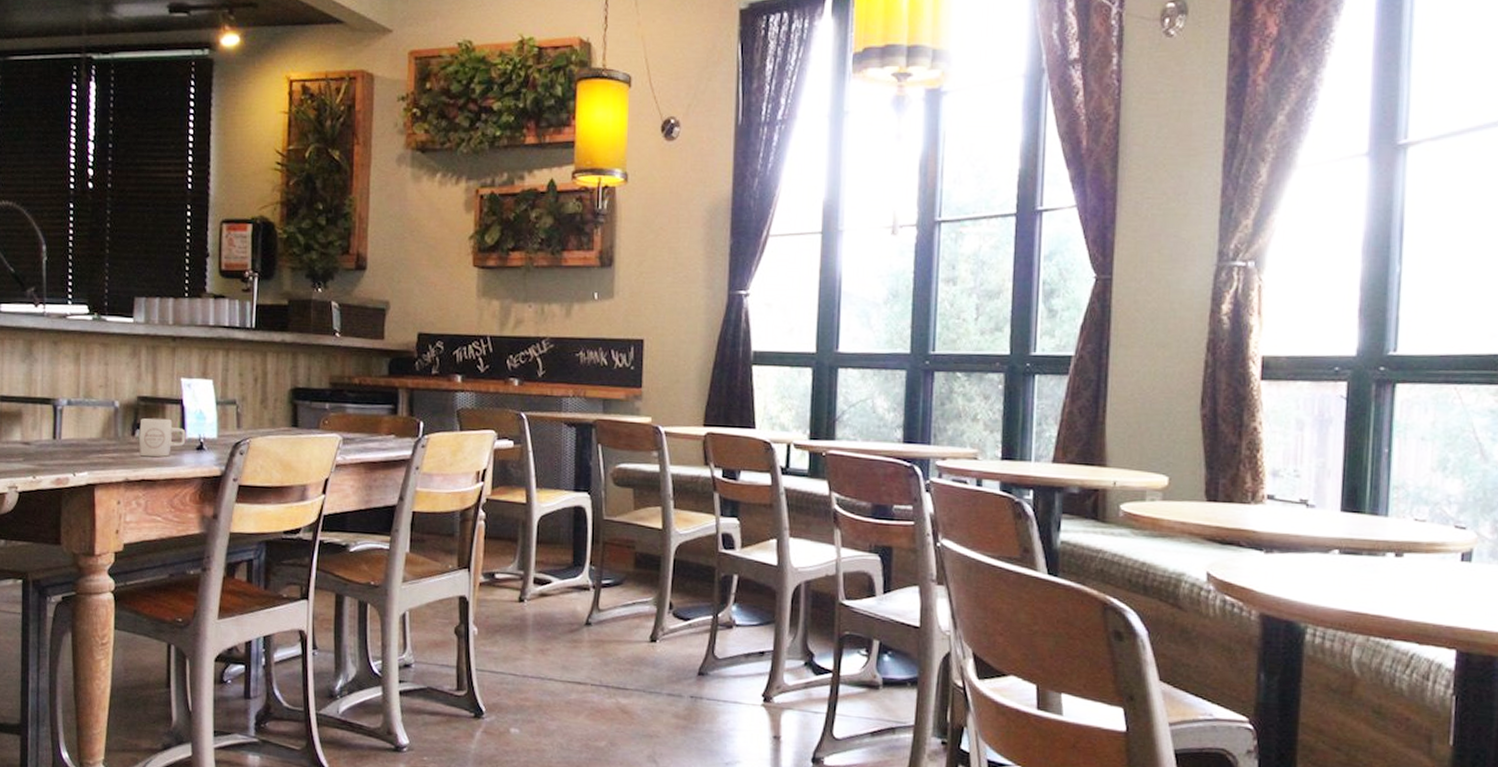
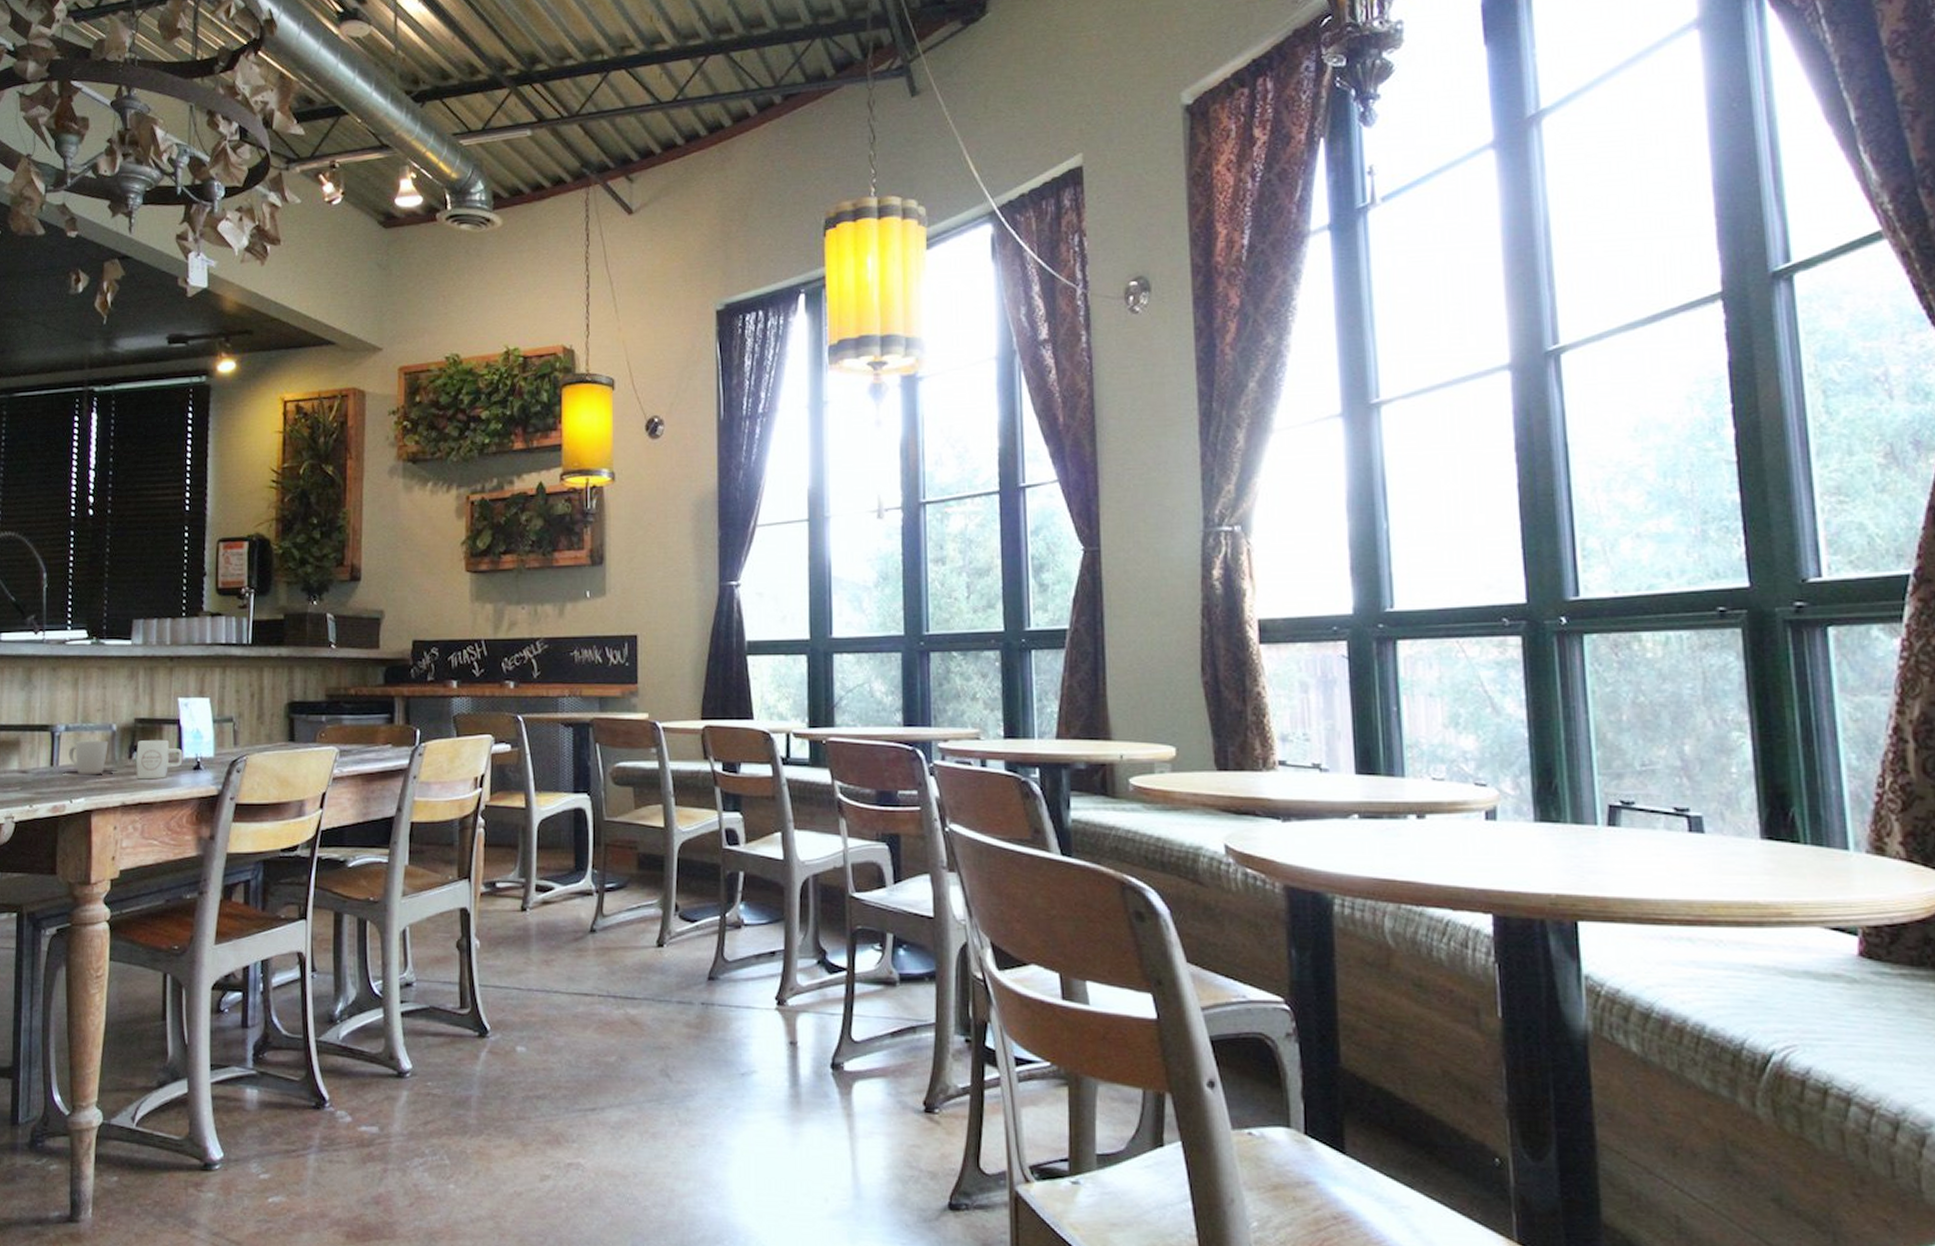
cup: none [65,415,120,450] -> present [63,740,117,775]

